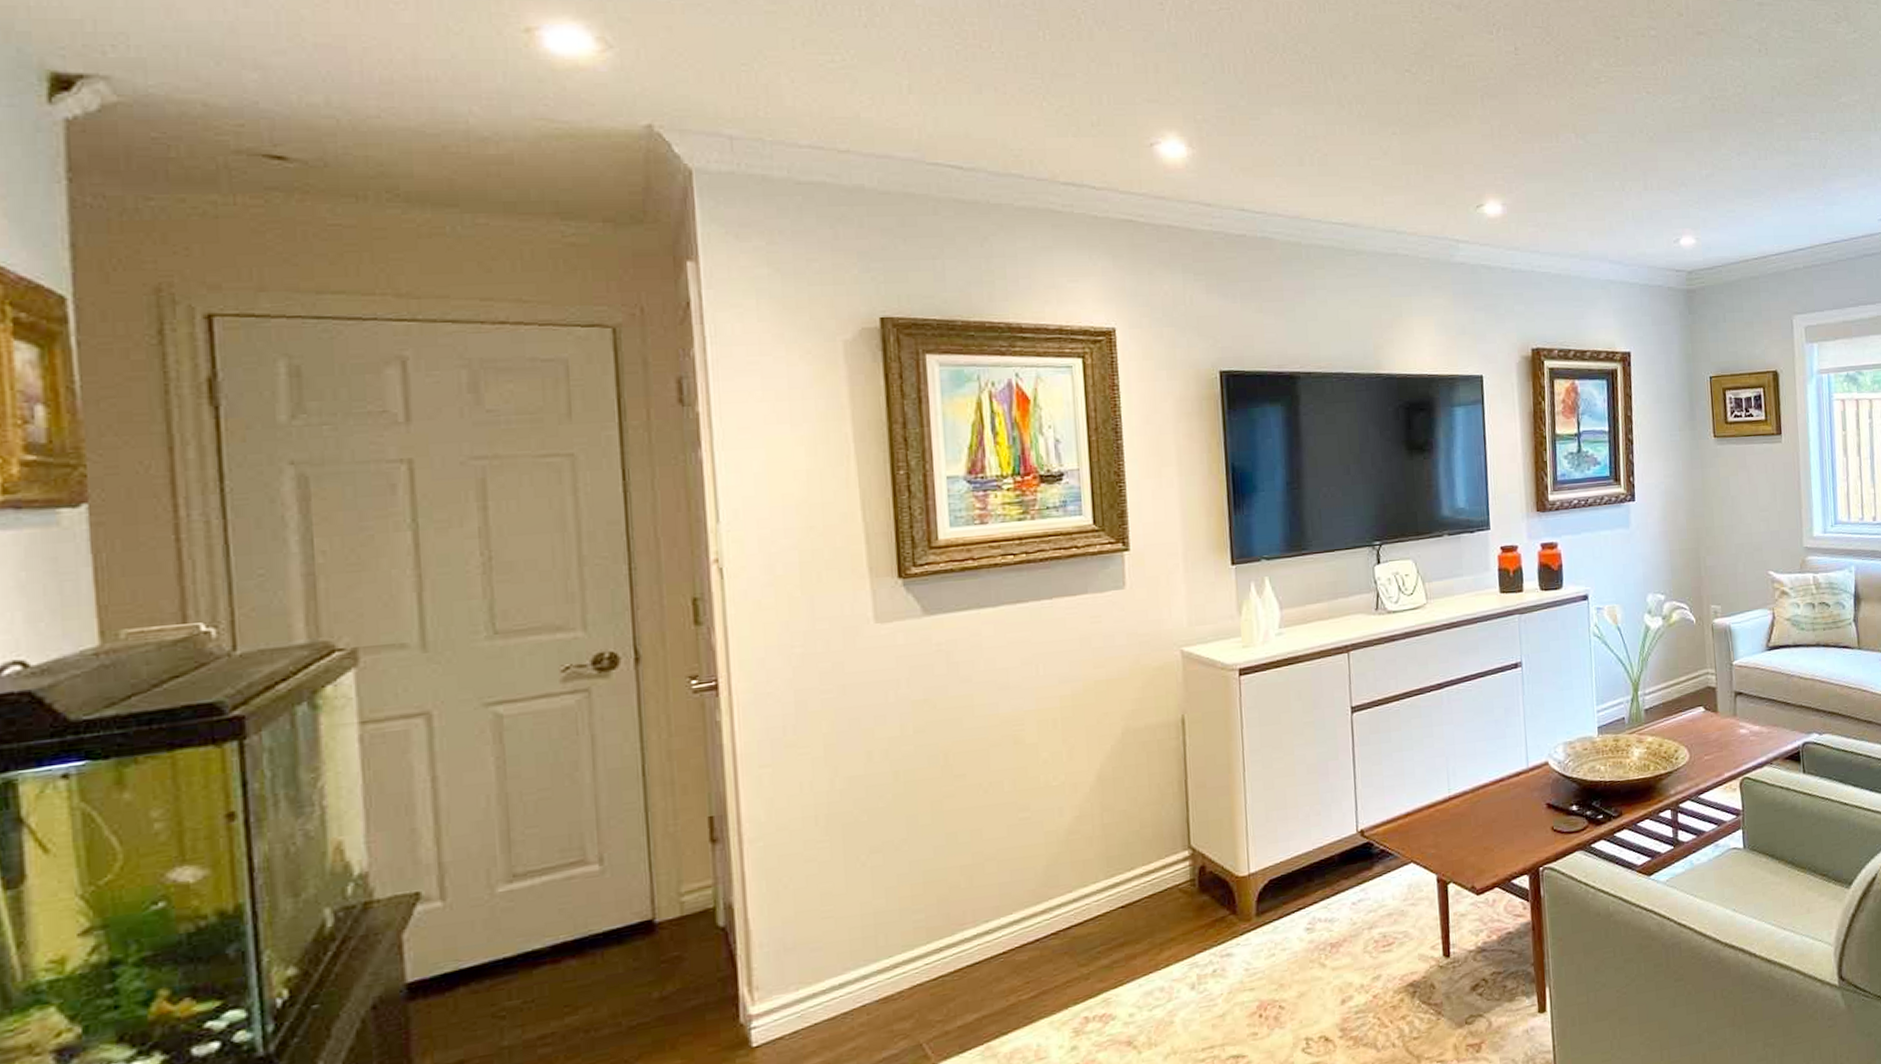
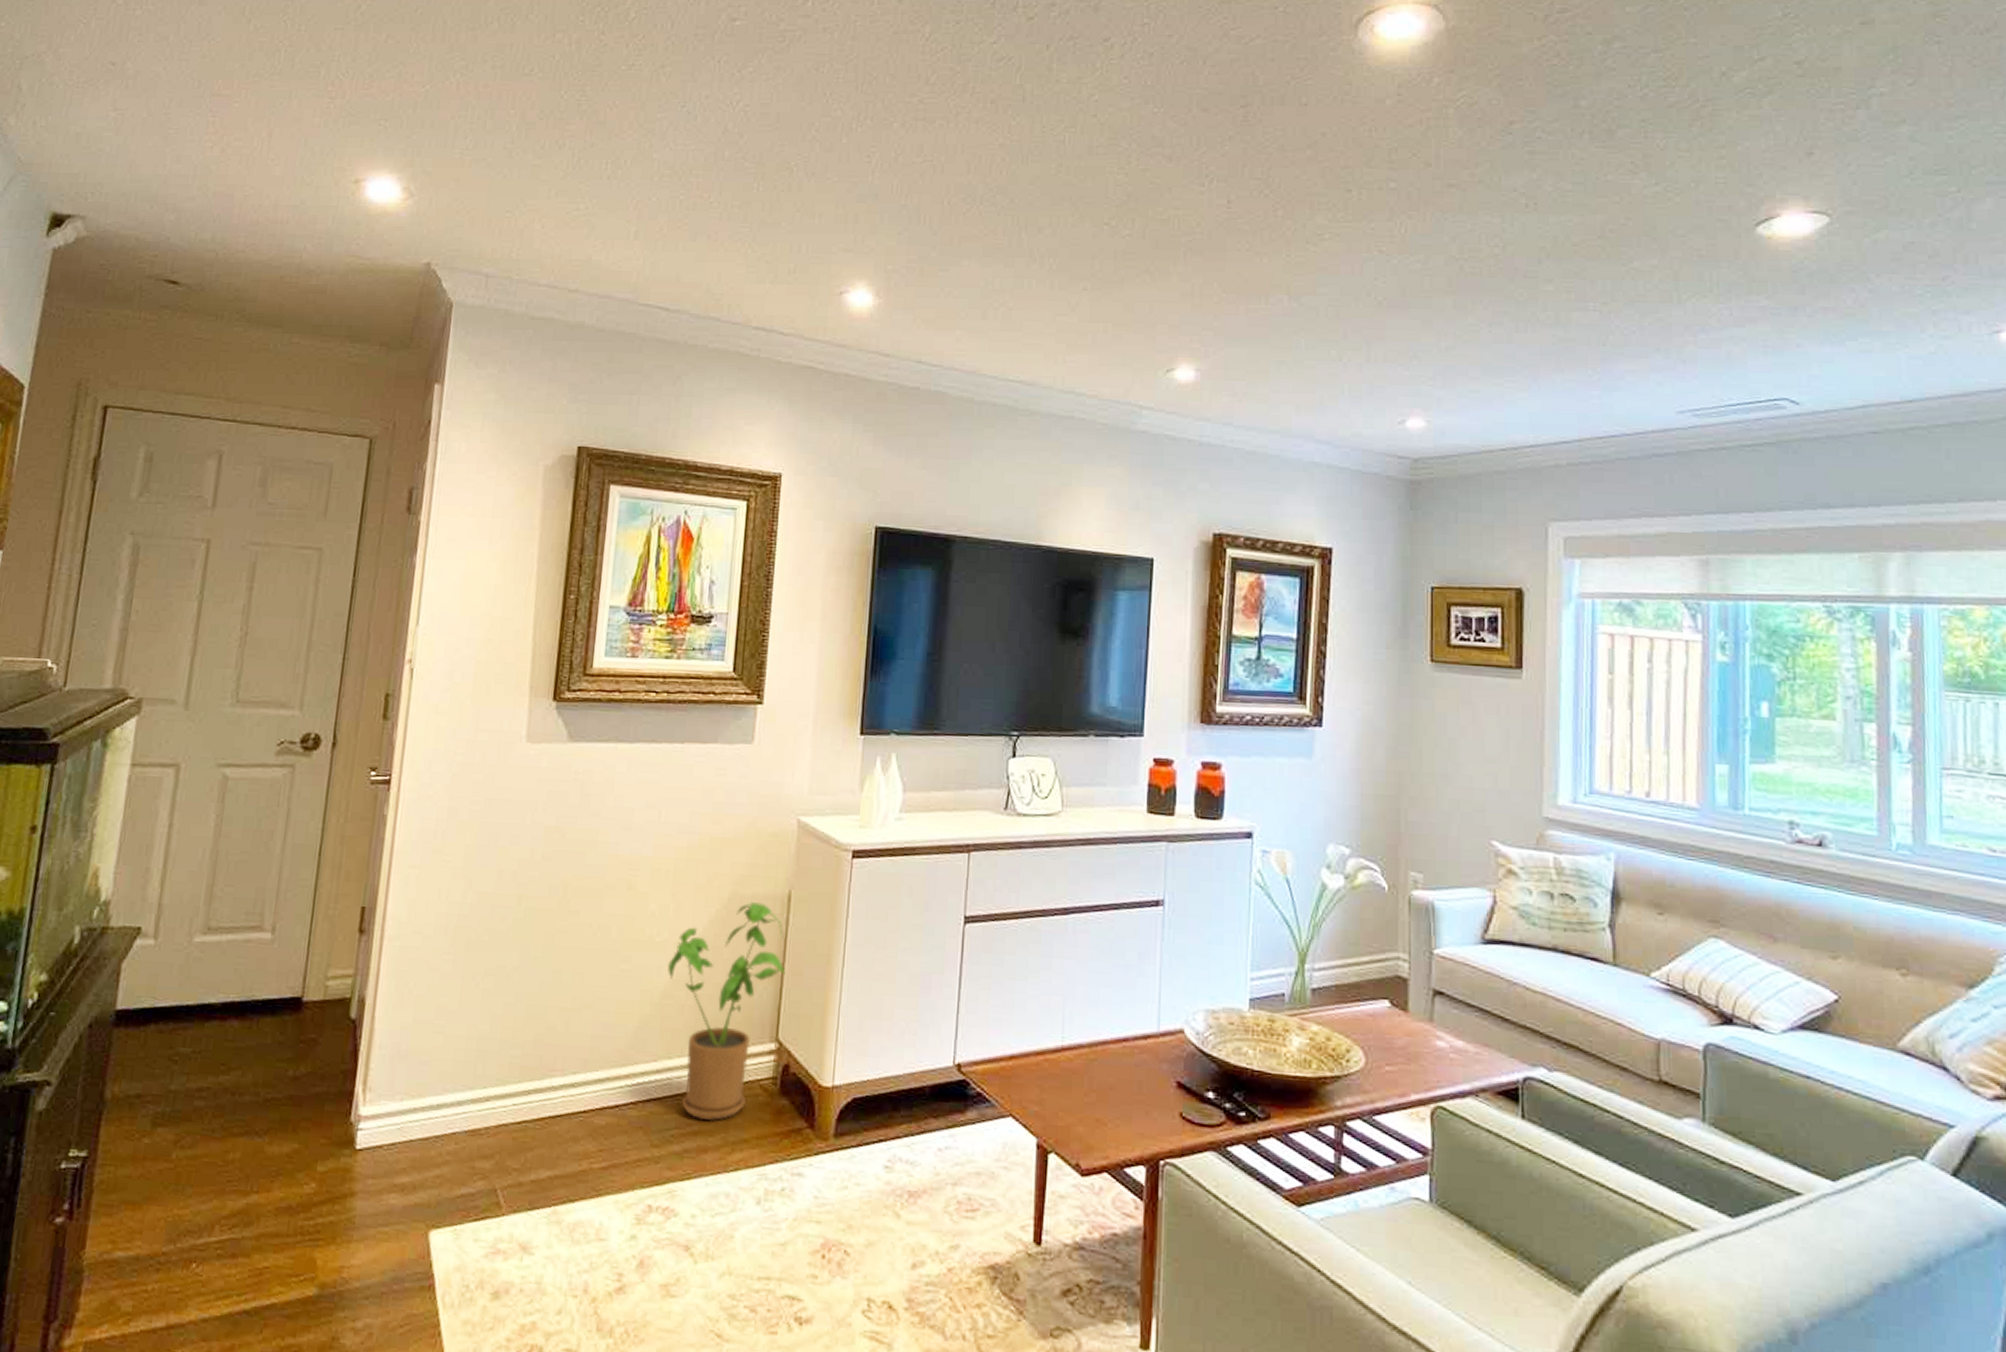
house plant: none [1068,731,1189,933] -> present [667,902,786,1122]

